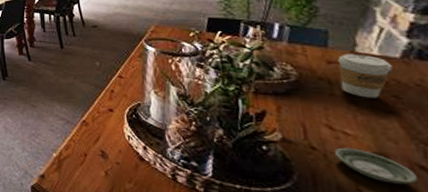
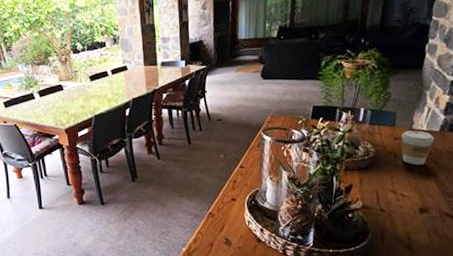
saucer: present [334,147,419,185] -> none [395,206,444,230]

